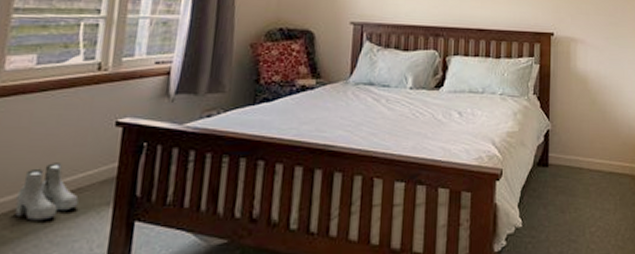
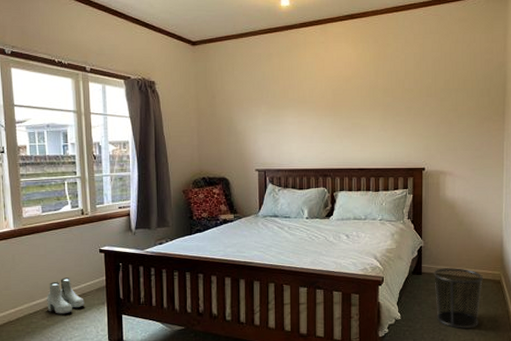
waste bin: none [562,158,620,239] -> present [433,268,484,328]

